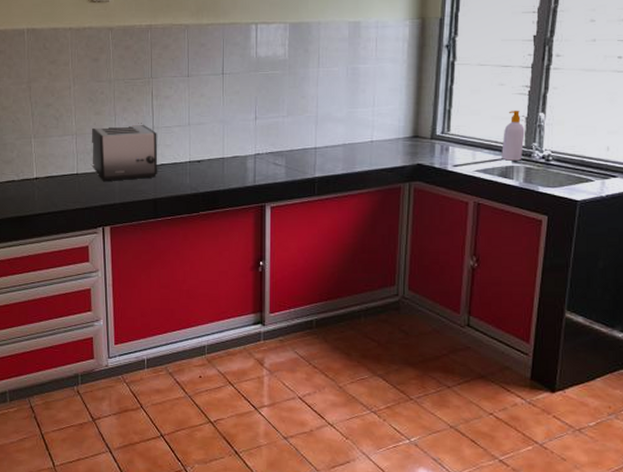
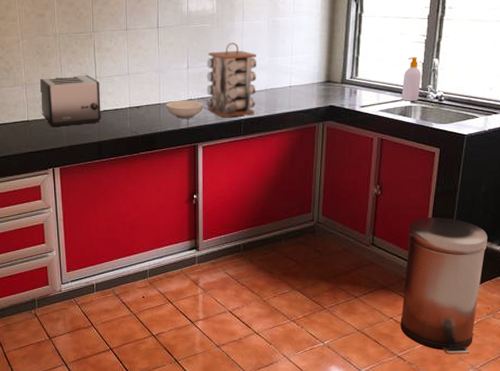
bowl: none [230,154,273,175] -> present [166,100,204,119]
spice rack: none [276,91,334,174] -> present [206,42,257,117]
pedal bin: none [502,296,607,462] -> present [400,217,487,355]

